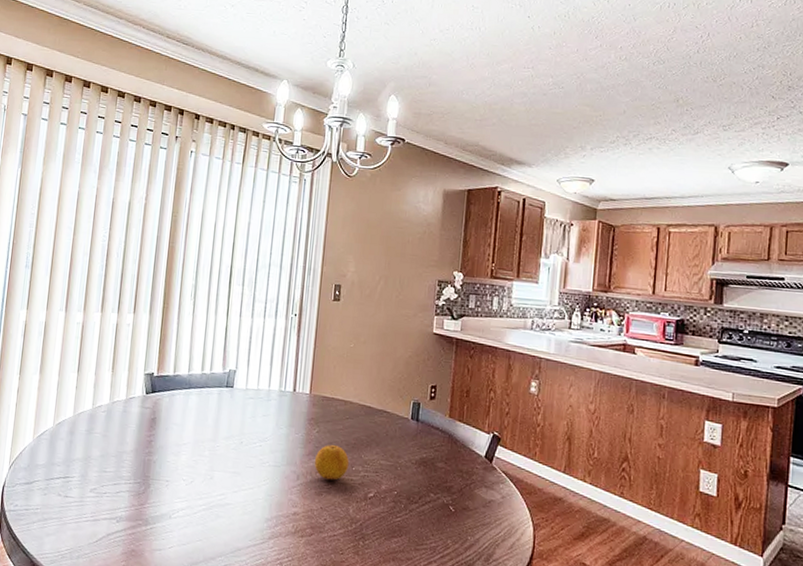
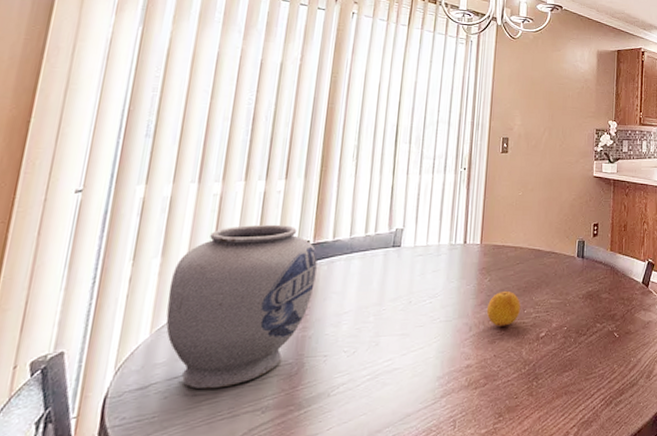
vase: none [44,353,161,494] -> present [166,224,318,390]

